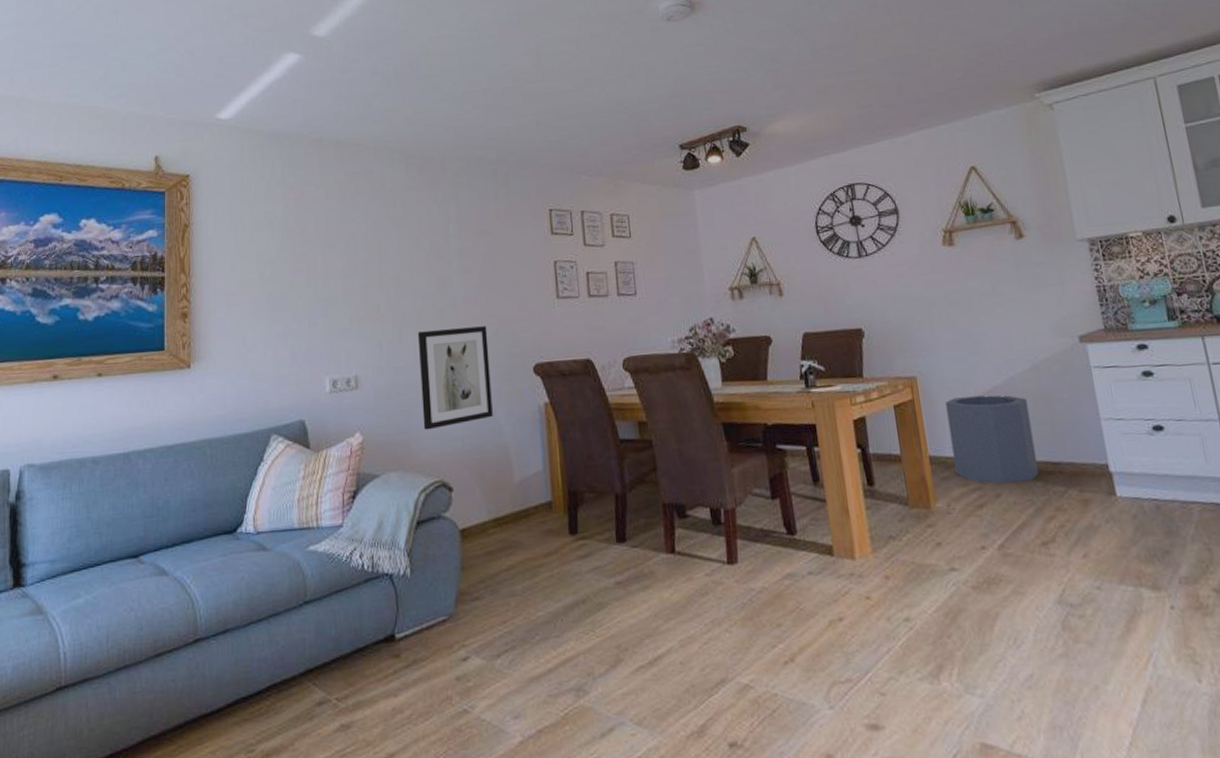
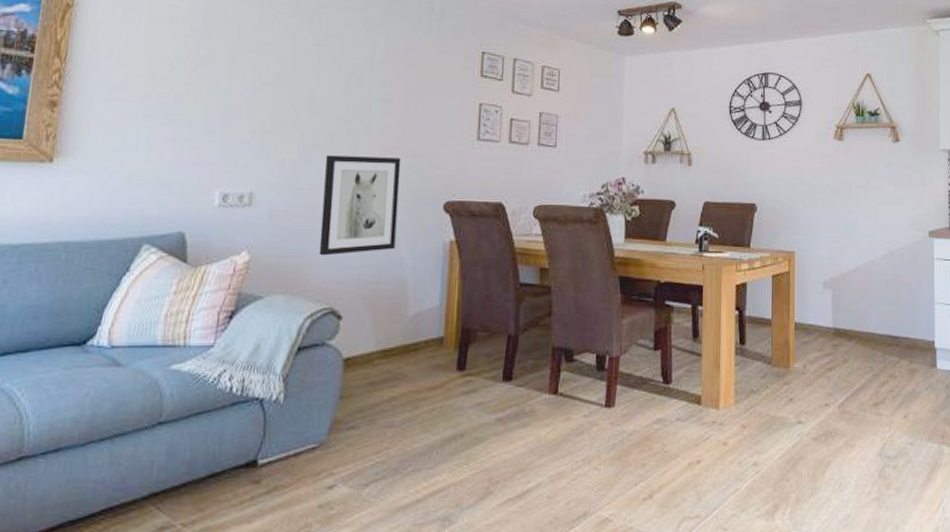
trash can: present [945,395,1039,484] -> none [815,274,881,351]

